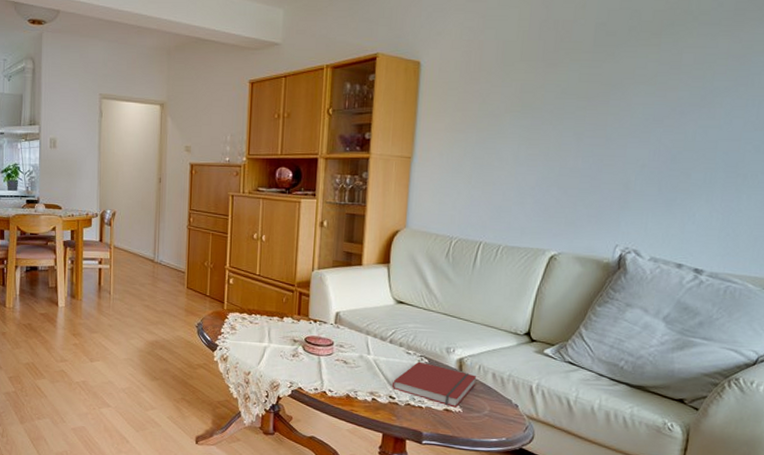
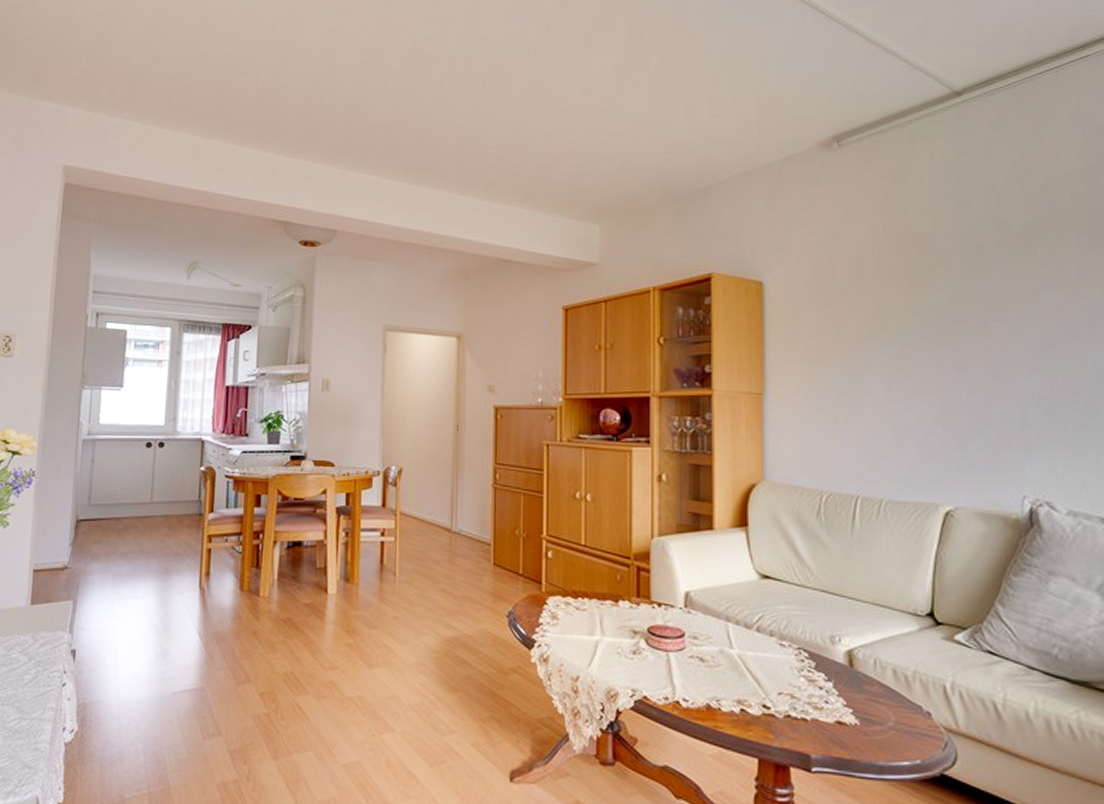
book: present [392,361,477,408] -> none [766,656,873,719]

